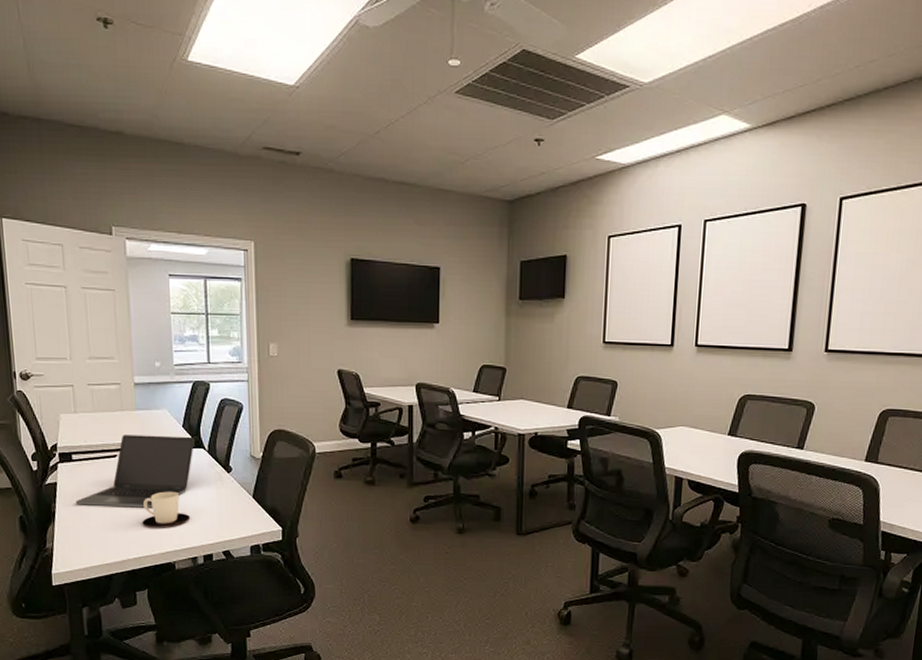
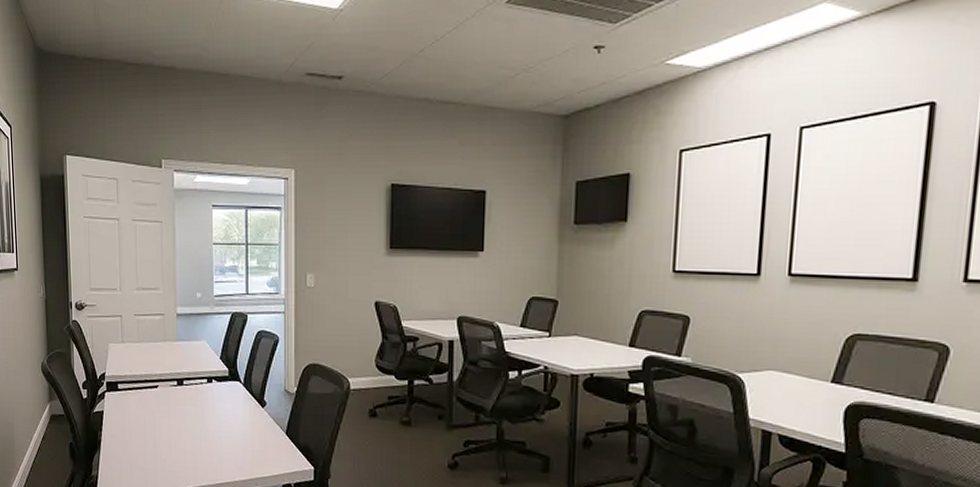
laptop: present [75,435,196,508] -> none [119,365,232,441]
cup: present [142,491,191,528] -> none [179,424,225,461]

